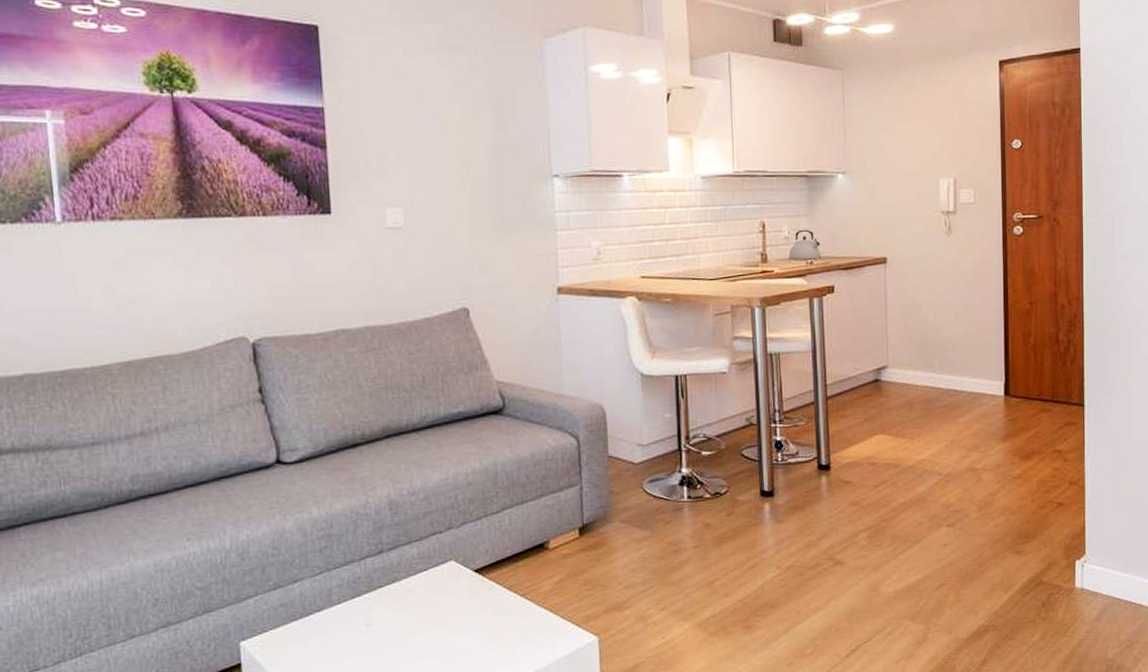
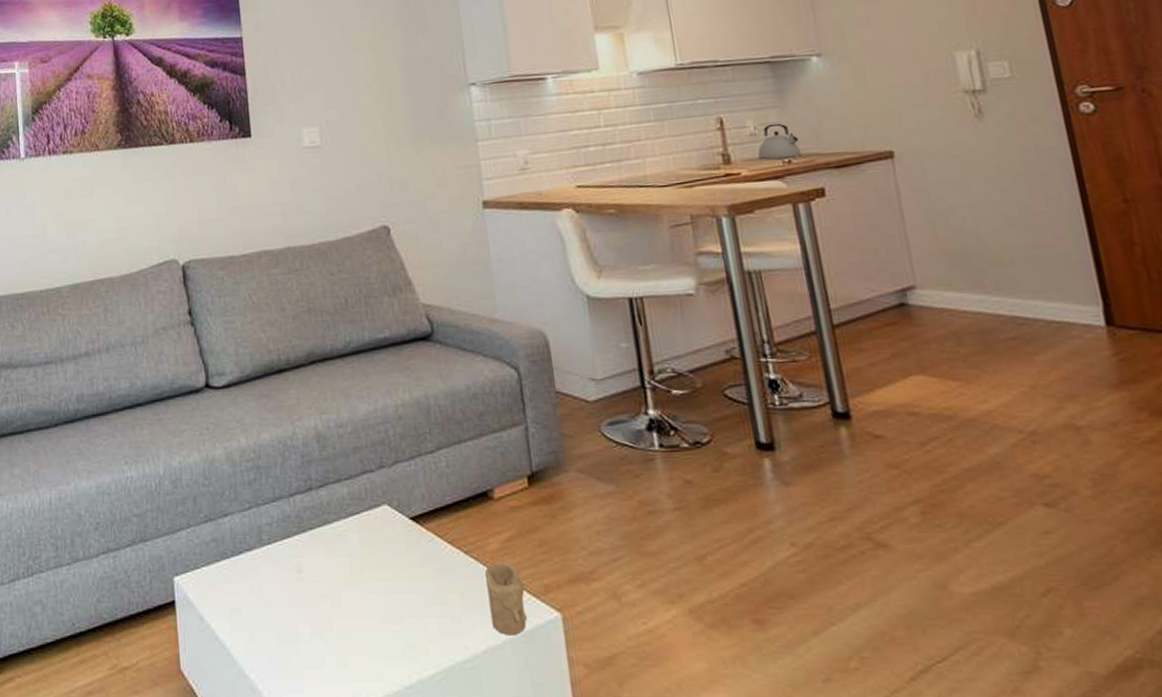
candle: none [536,600,571,658] -> present [484,562,528,634]

